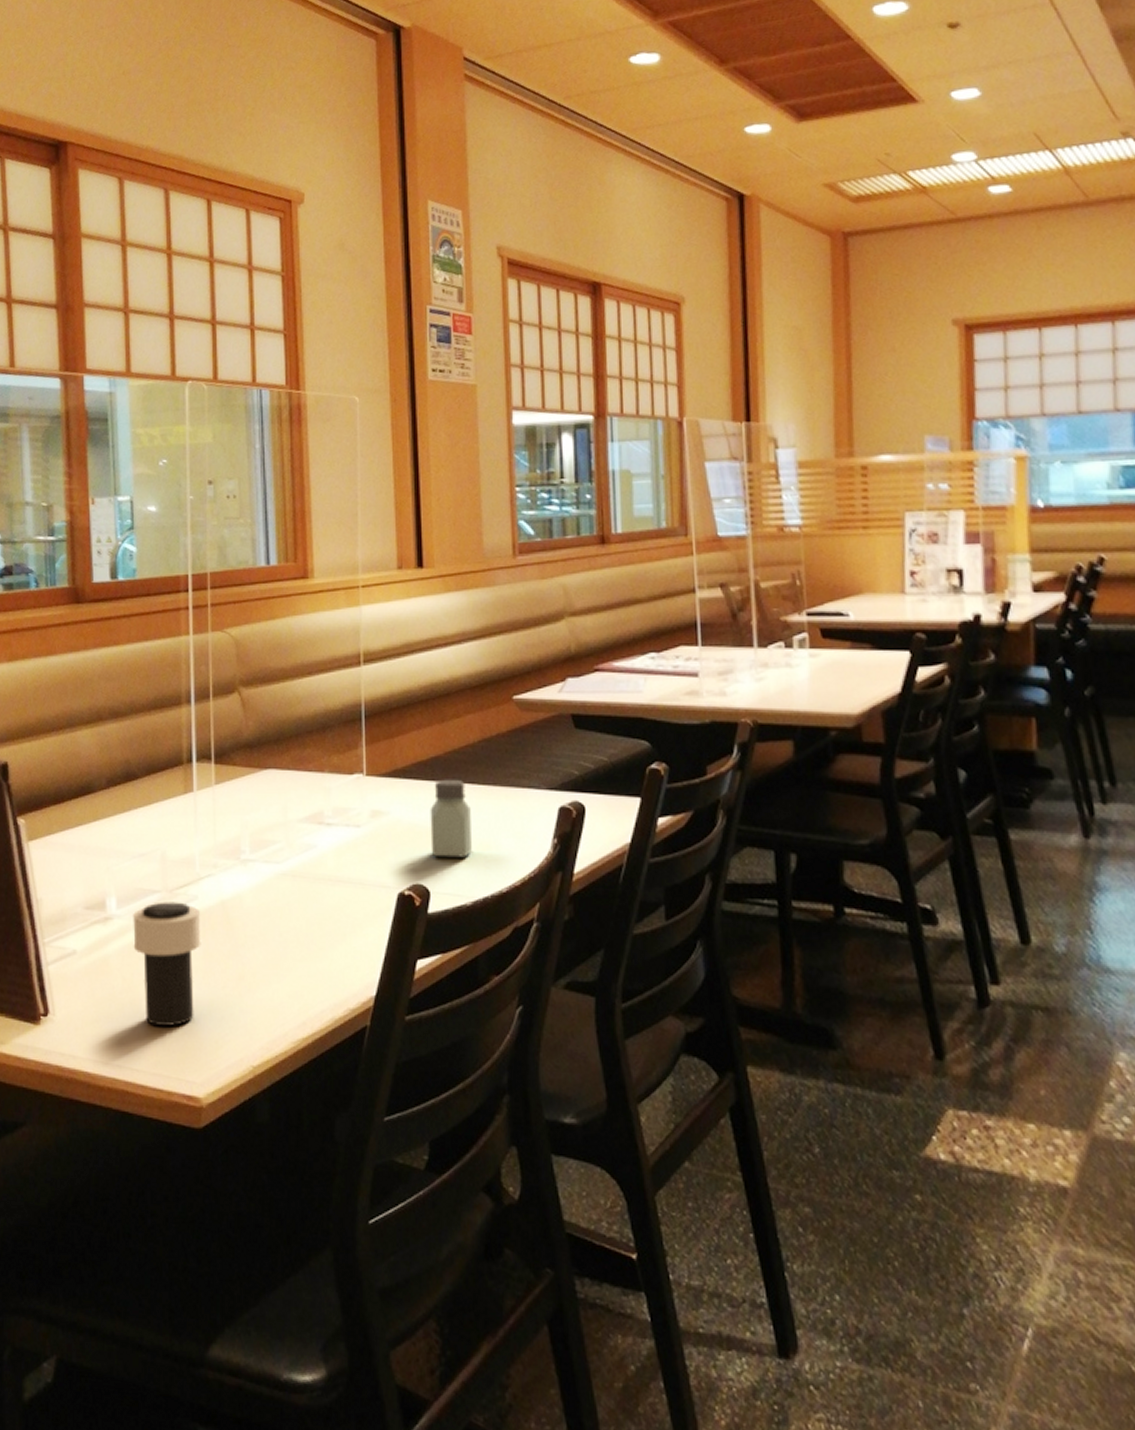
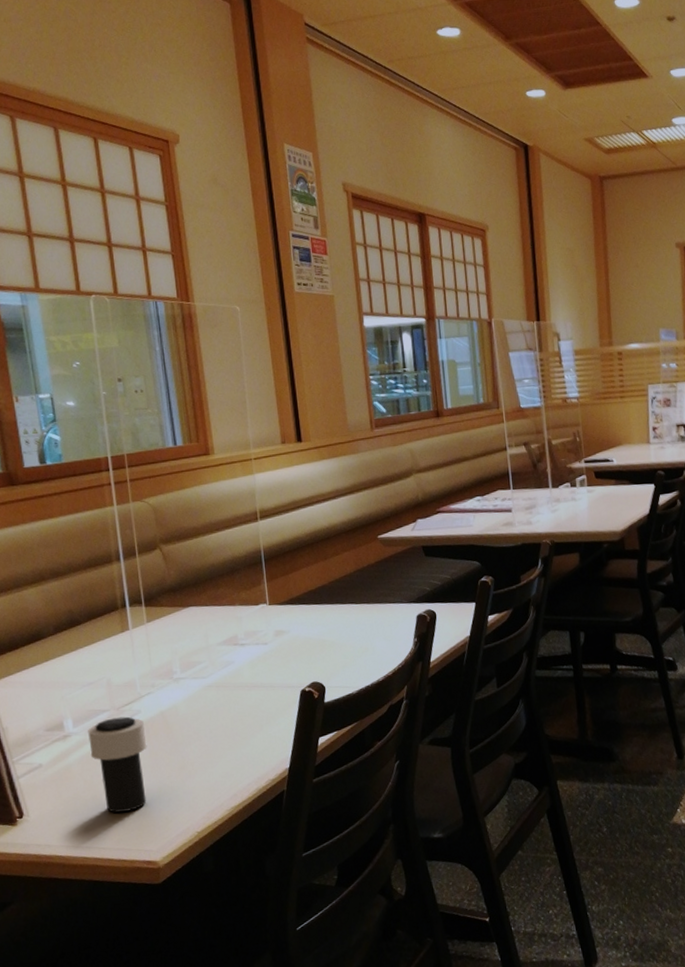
saltshaker: present [430,779,472,858] -> none [320,601,355,661]

